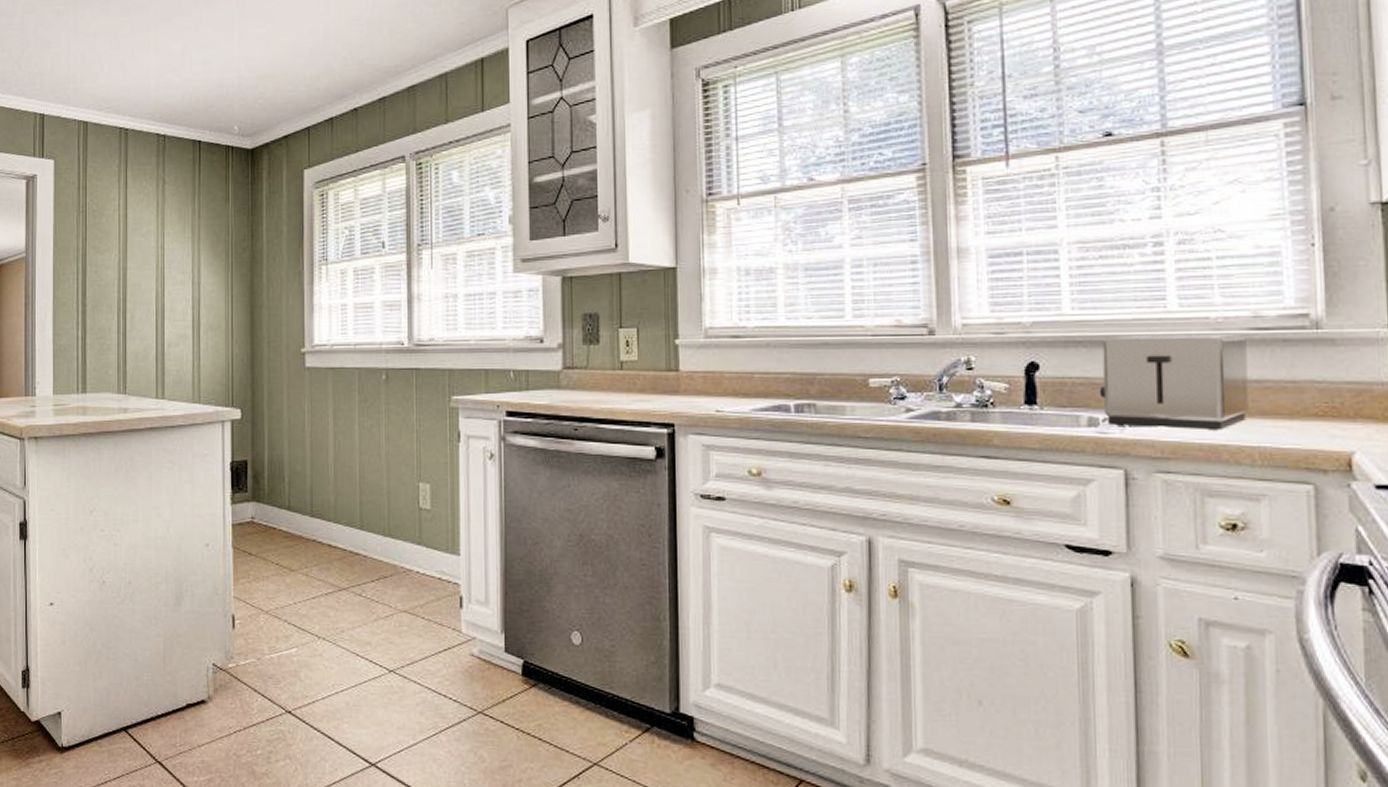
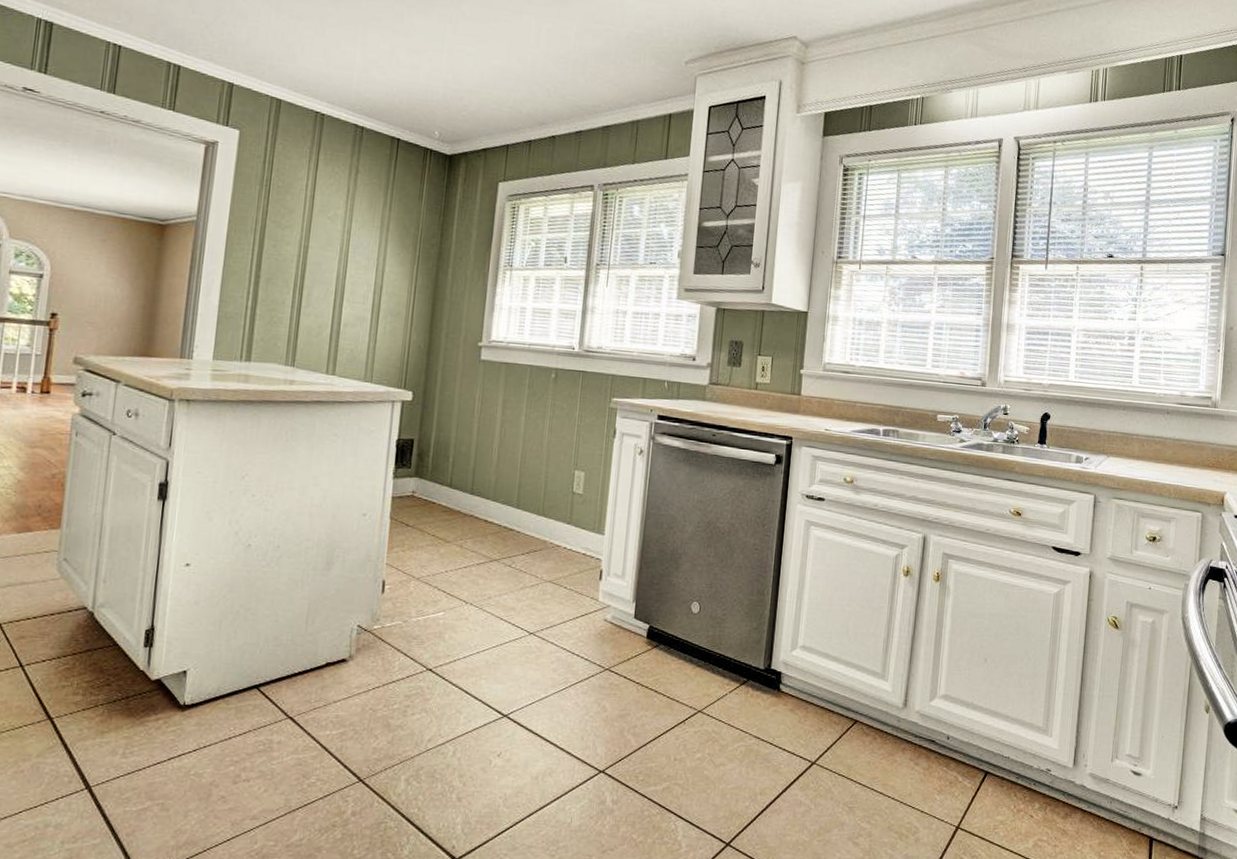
toaster: present [1099,334,1249,431] -> none [1085,400,1175,472]

